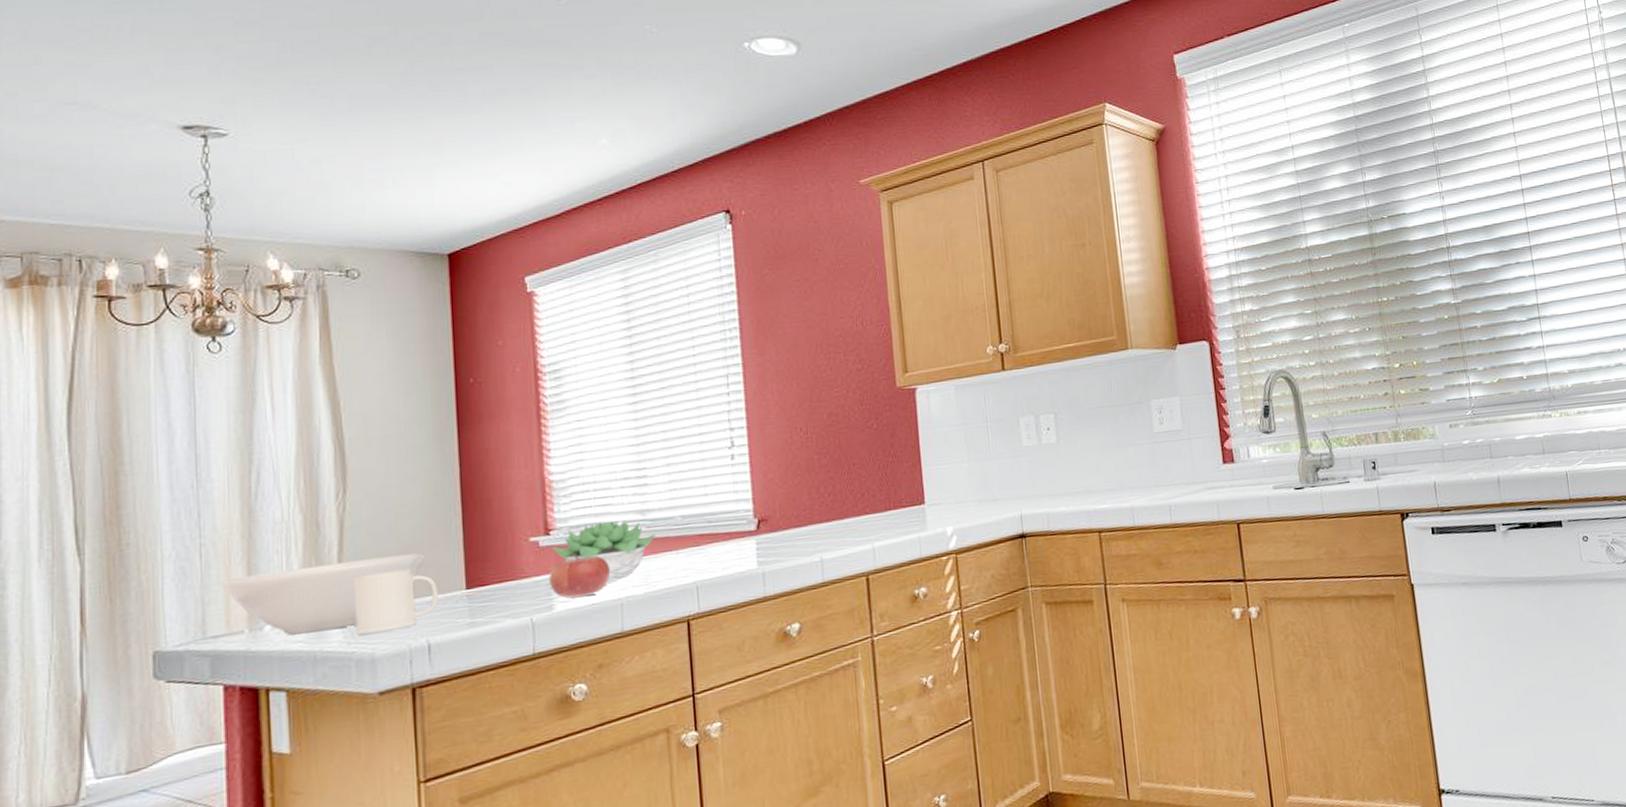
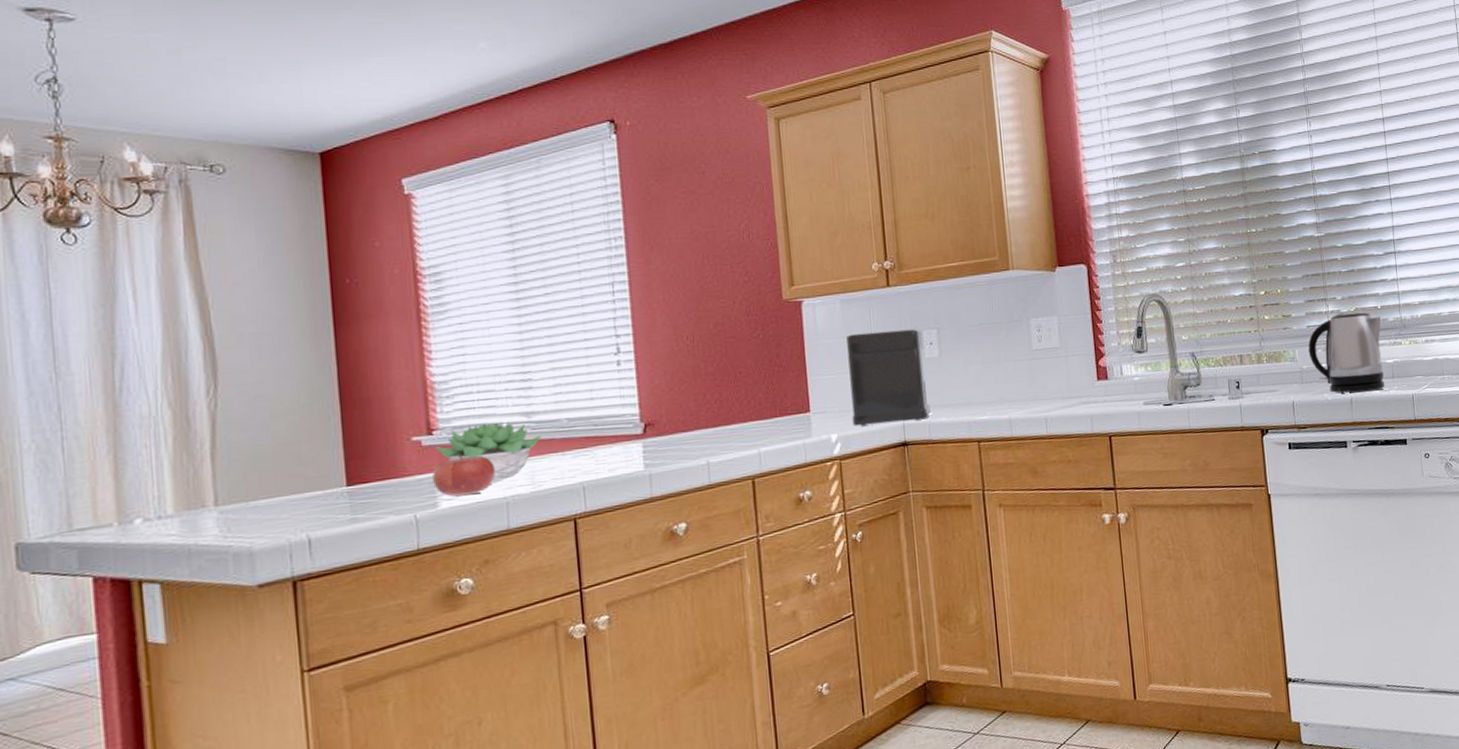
bowl: present [223,553,426,636] -> none [88,450,304,529]
mug: present [354,568,440,635] -> none [228,465,319,529]
coffee maker: none [961,414,1049,519] -> present [846,329,931,427]
kettle: none [1448,382,1536,472] -> present [1308,310,1386,393]

